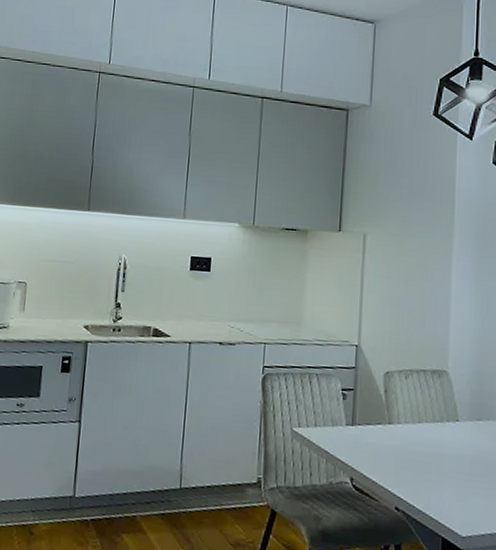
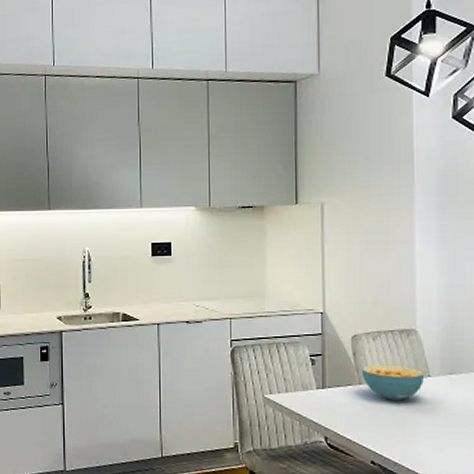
cereal bowl: none [391,404,454,445] -> present [361,364,425,401]

